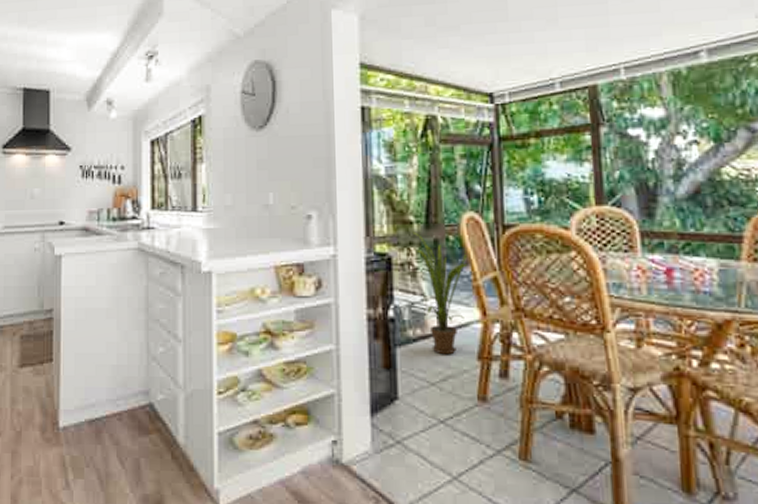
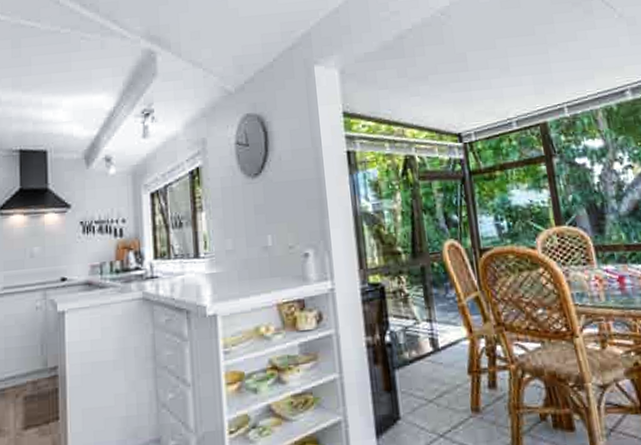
house plant: present [412,231,469,355] -> none [401,261,454,373]

